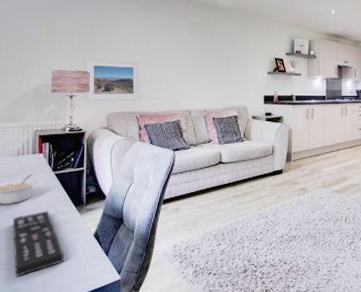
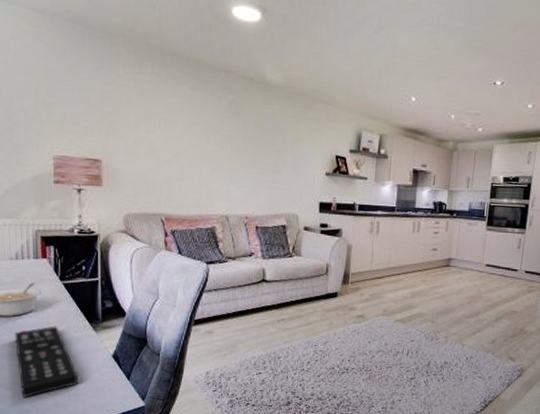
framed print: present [85,58,141,102] -> none [95,141,166,200]

